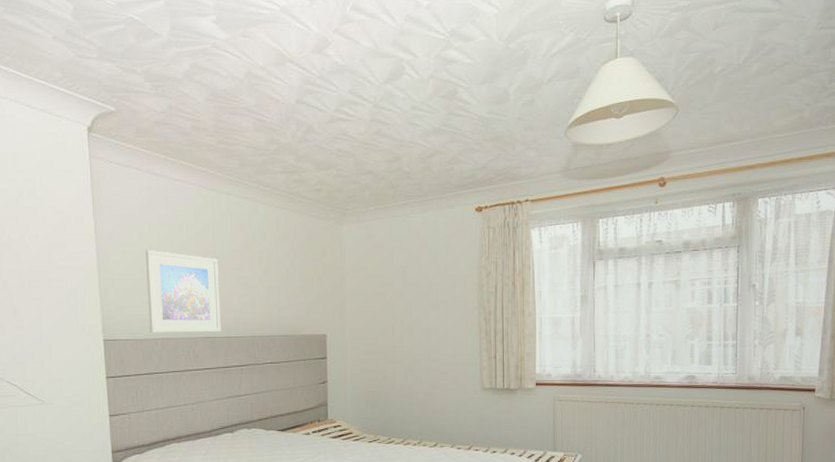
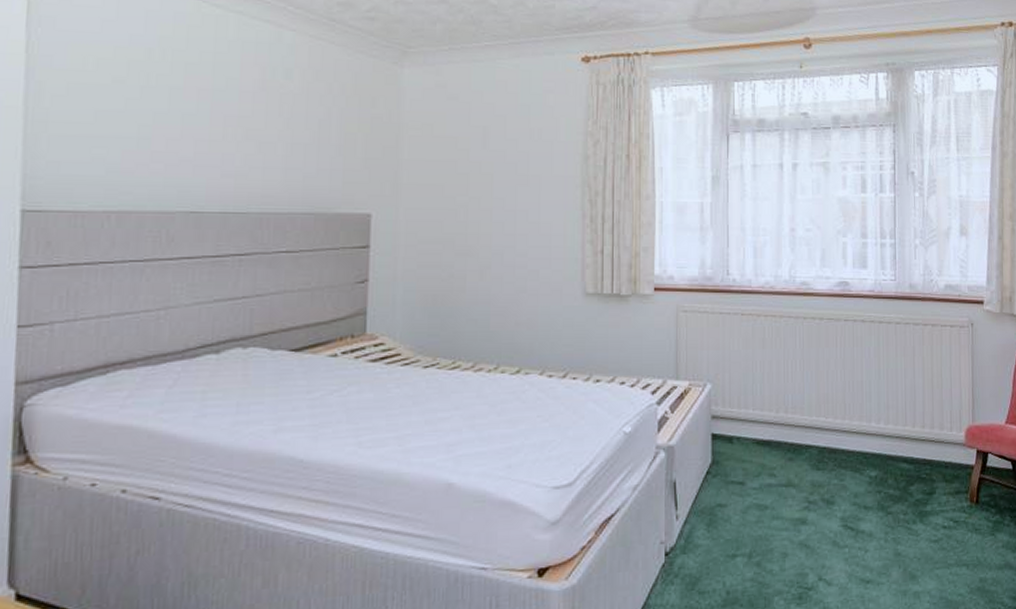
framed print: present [145,250,221,333] -> none [99,82,218,205]

